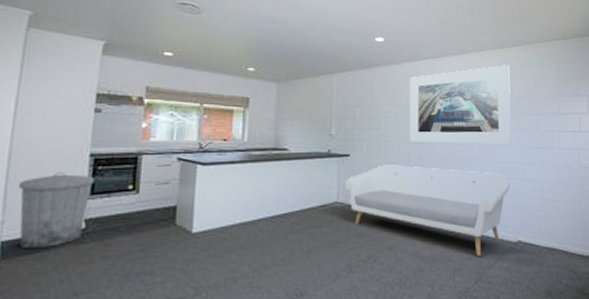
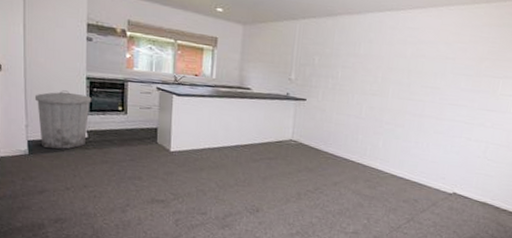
sofa: present [345,165,510,256] -> none [300,111,456,201]
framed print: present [409,65,511,144] -> none [364,22,478,104]

